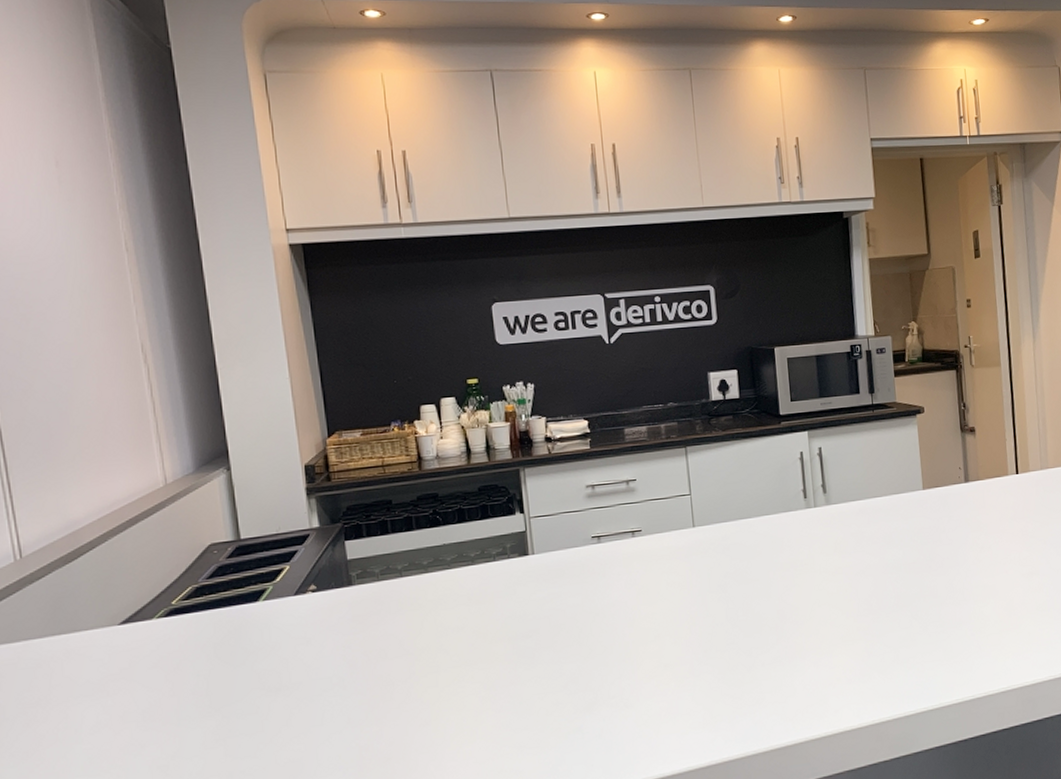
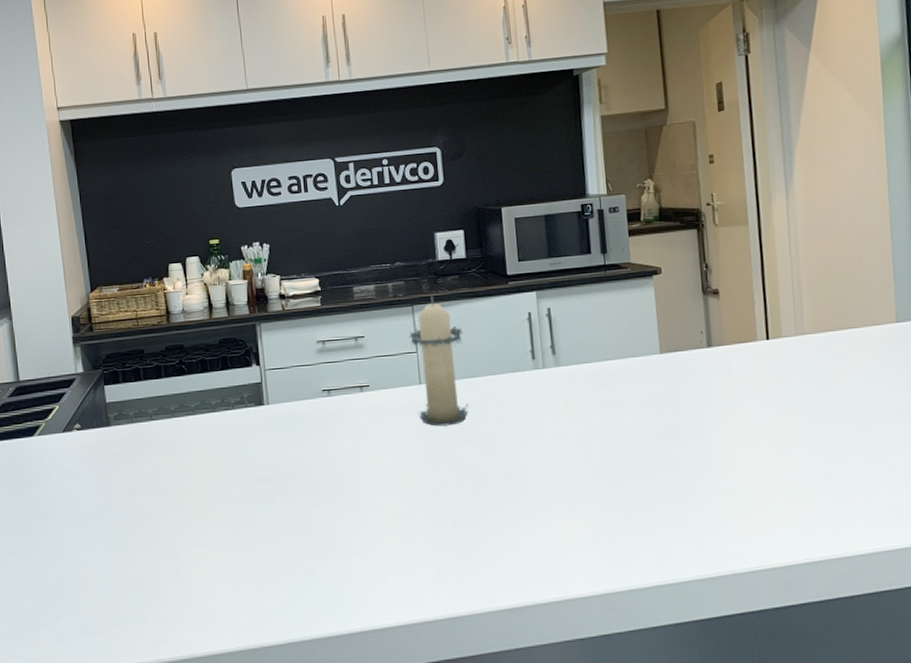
candle: none [682,435,743,570] -> present [409,294,469,427]

